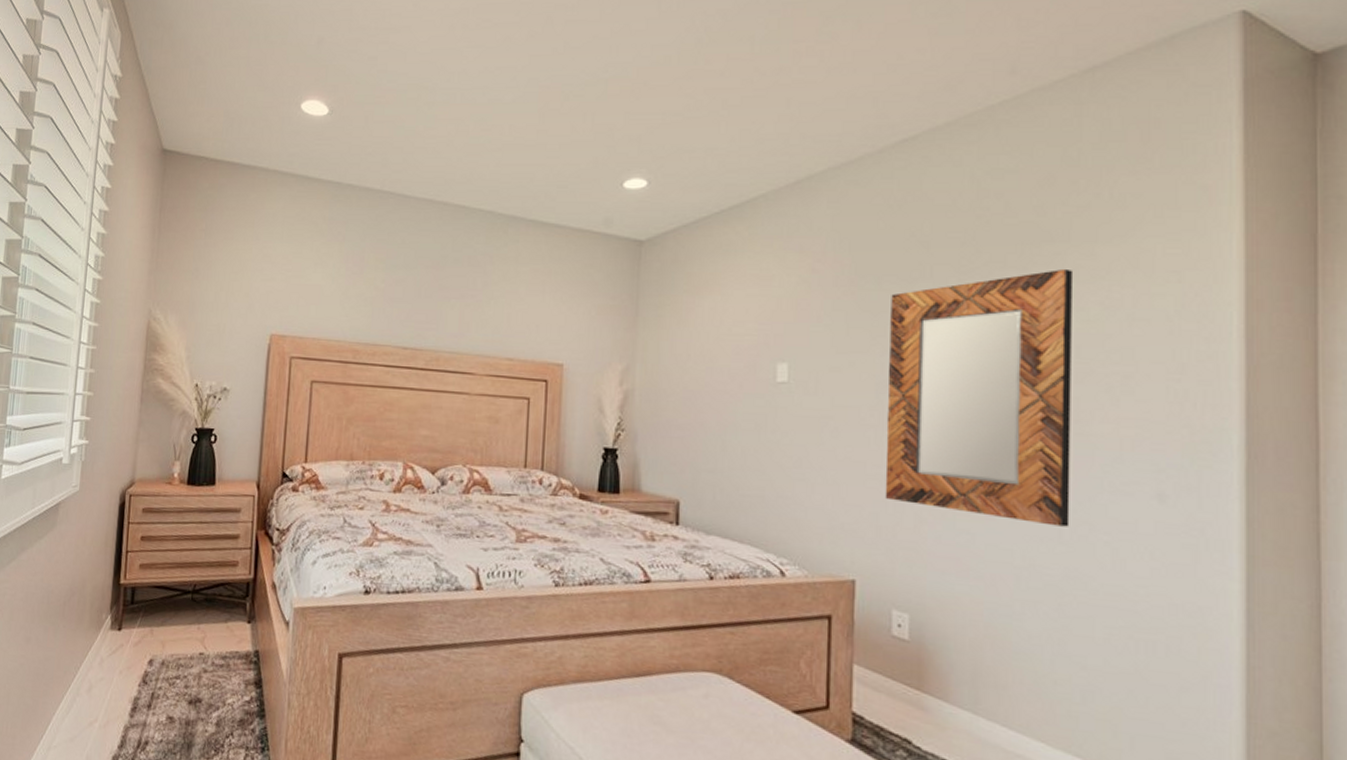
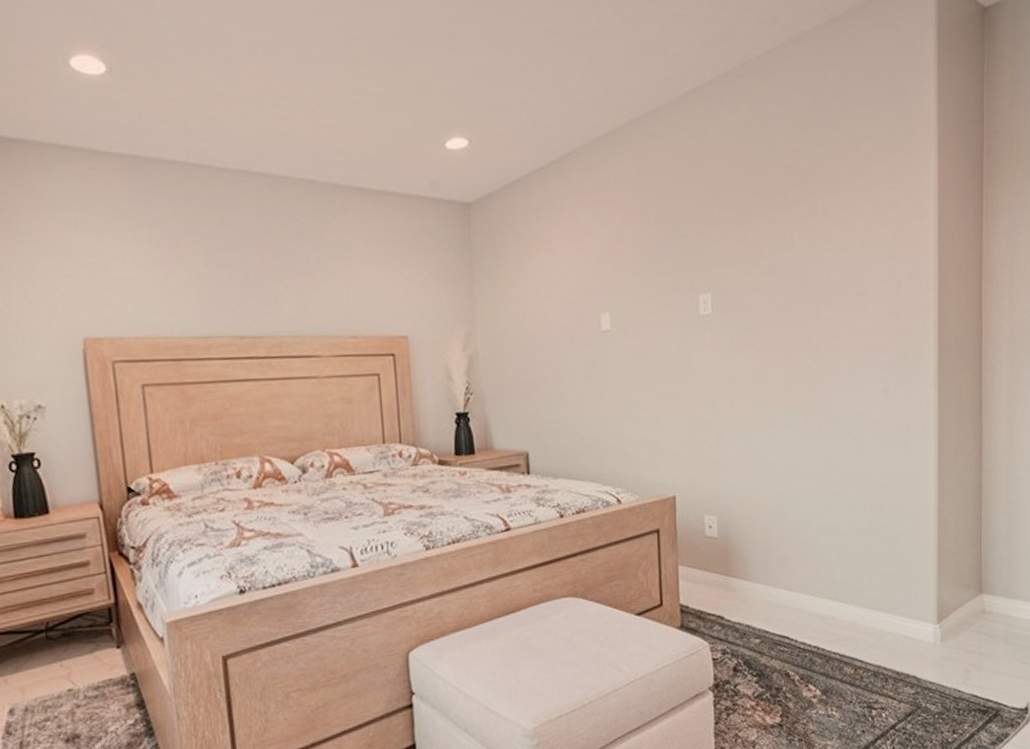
home mirror: present [885,268,1072,527] -> none [689,205,826,426]

